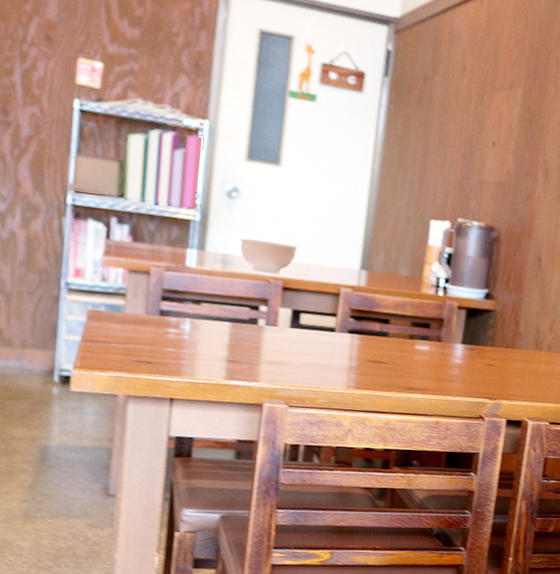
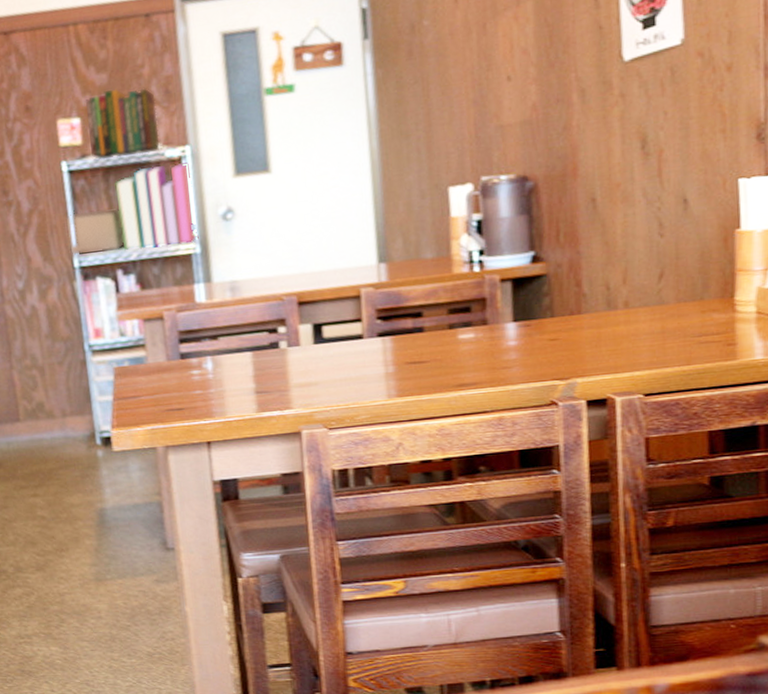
books: none [108,46,184,117] -> present [85,88,160,160]
soup bowl: present [240,238,298,274] -> none [245,254,306,292]

